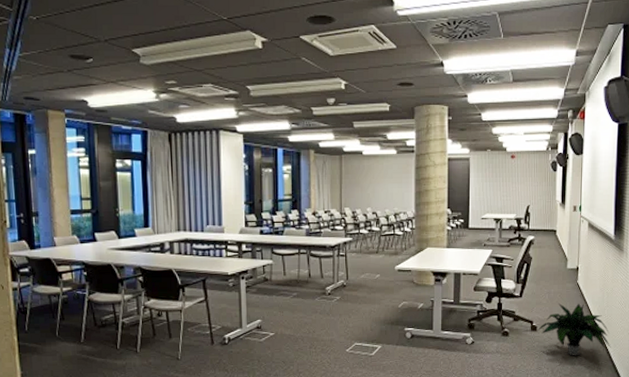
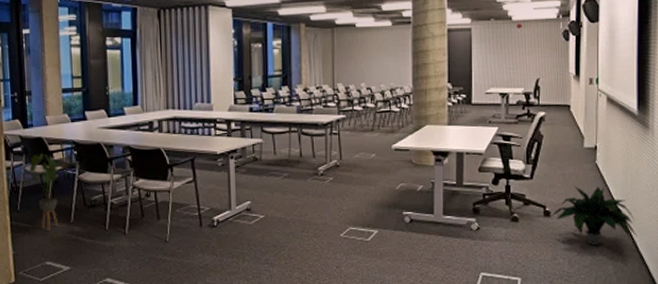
house plant: none [33,272,88,350] -> present [25,152,78,230]

